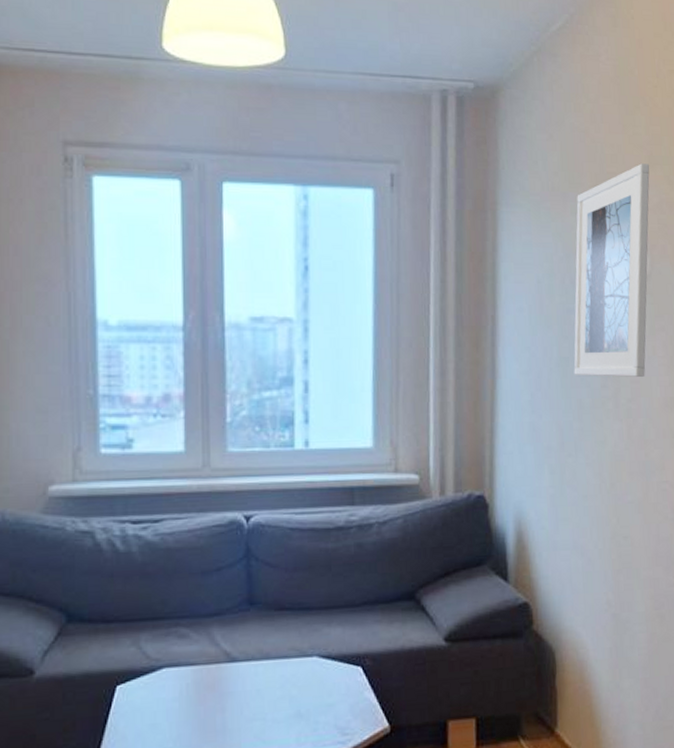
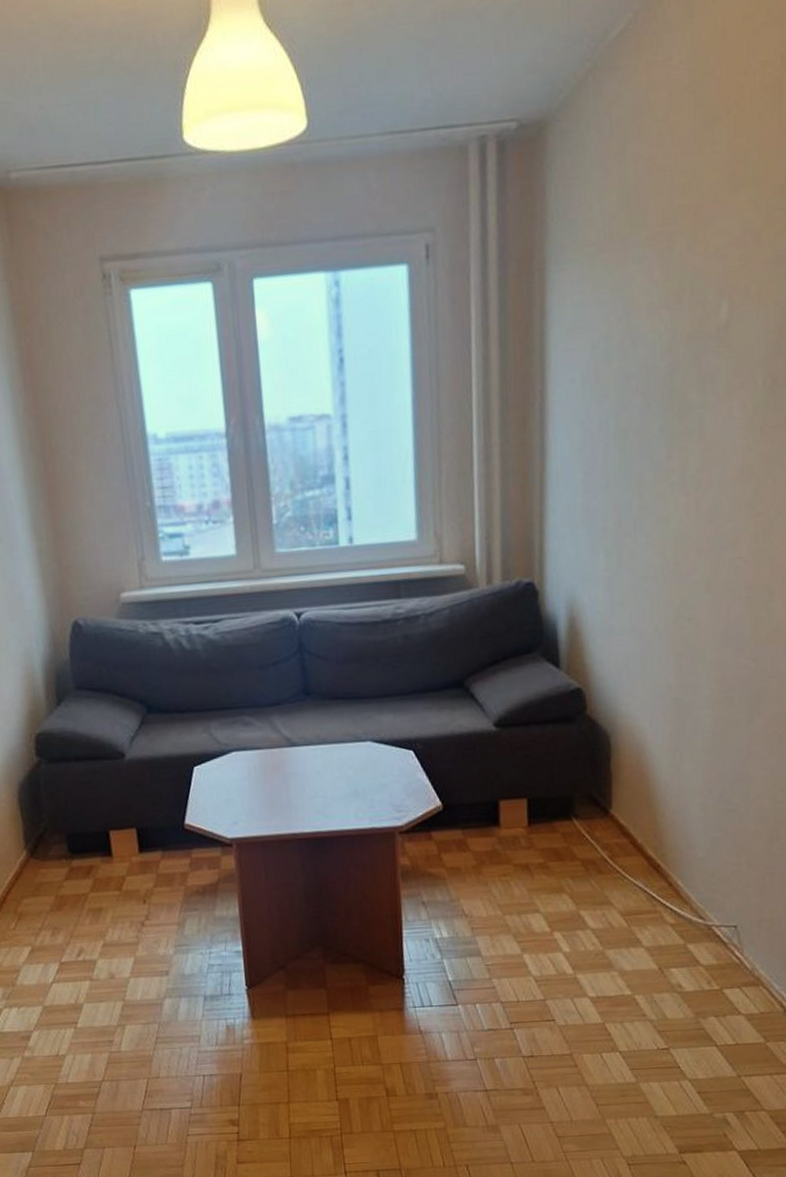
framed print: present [574,163,650,377] -> none [633,188,732,449]

